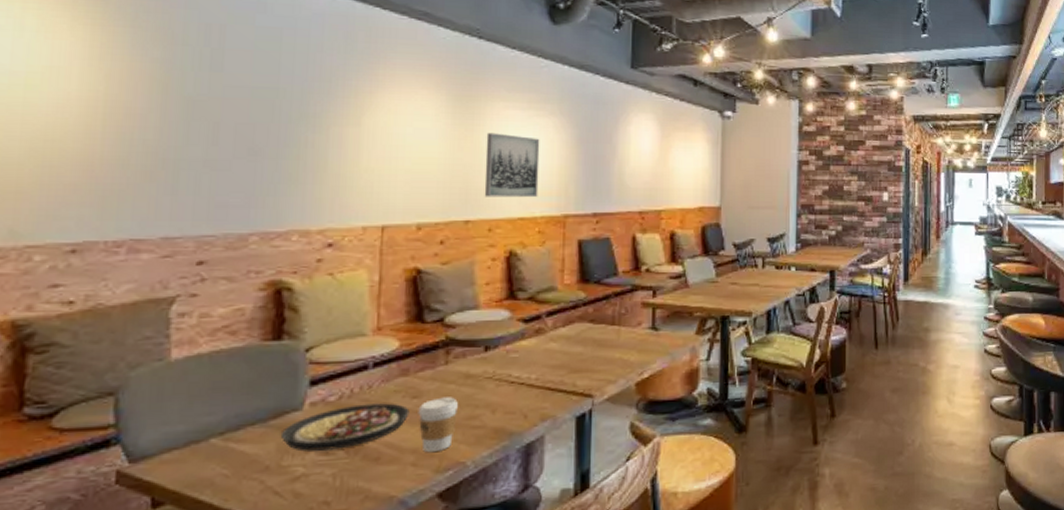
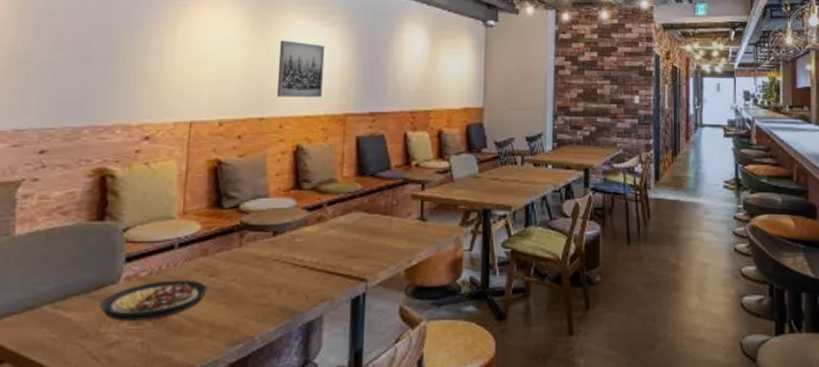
coffee cup: present [418,397,458,453] -> none [214,276,249,327]

